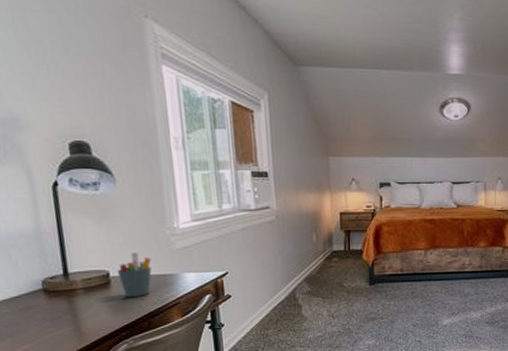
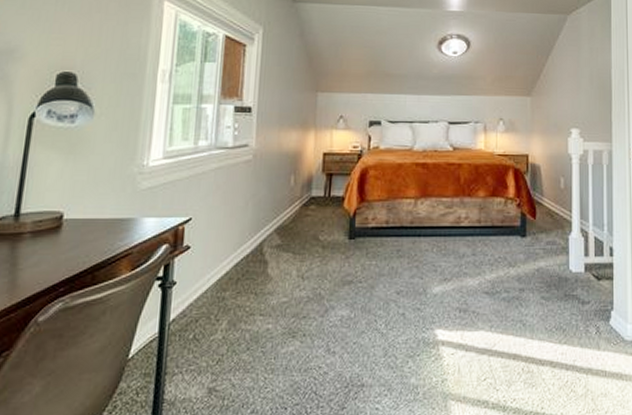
pen holder: present [118,253,152,297] -> none [72,192,112,244]

